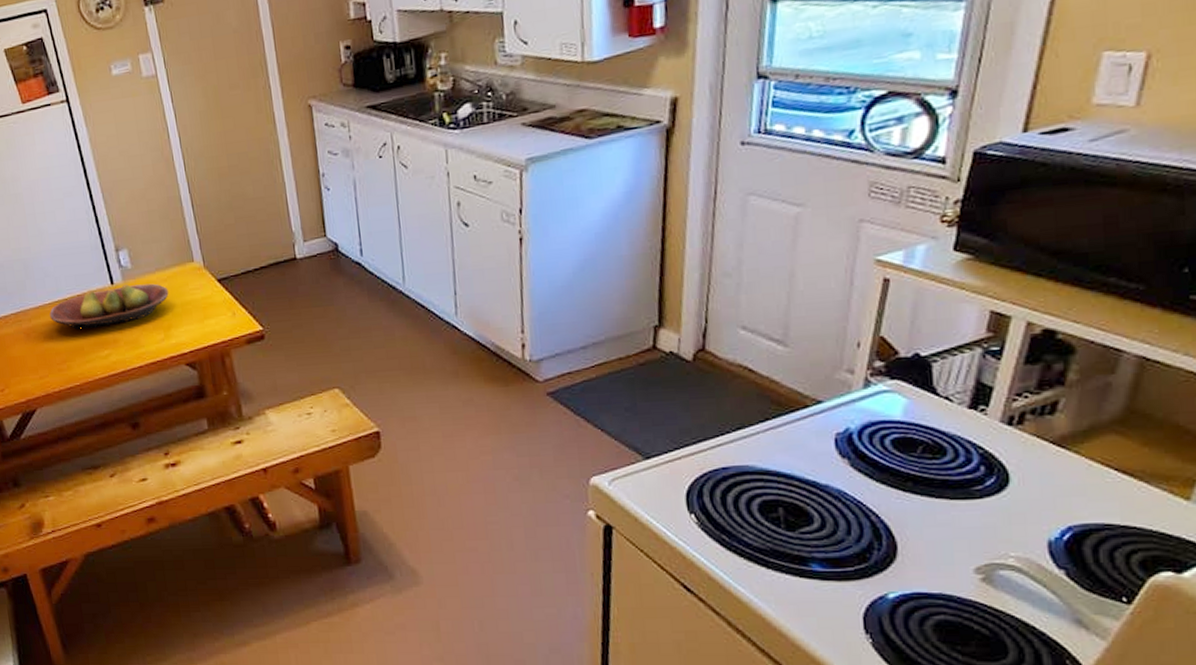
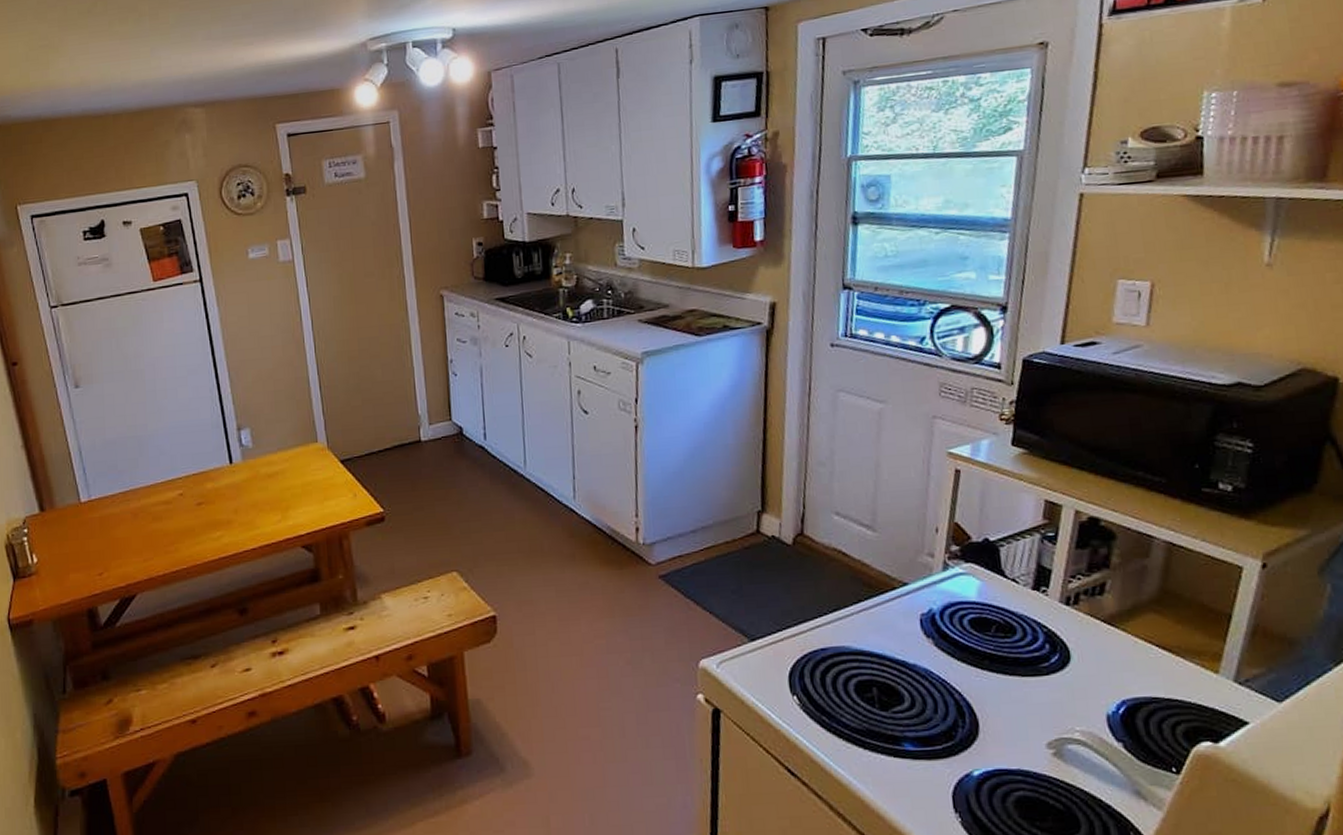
fruit bowl: present [50,283,169,329] -> none [161,463,290,510]

